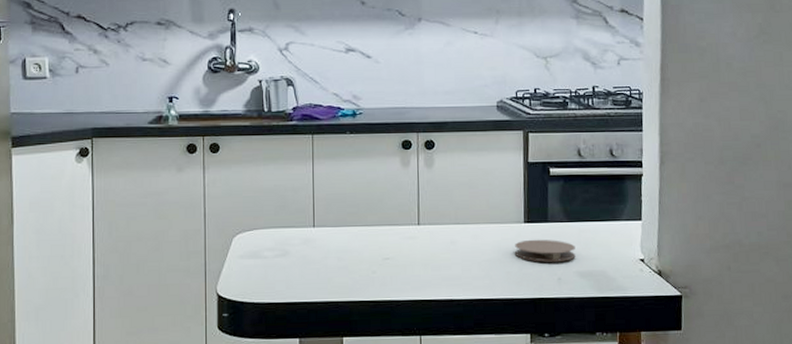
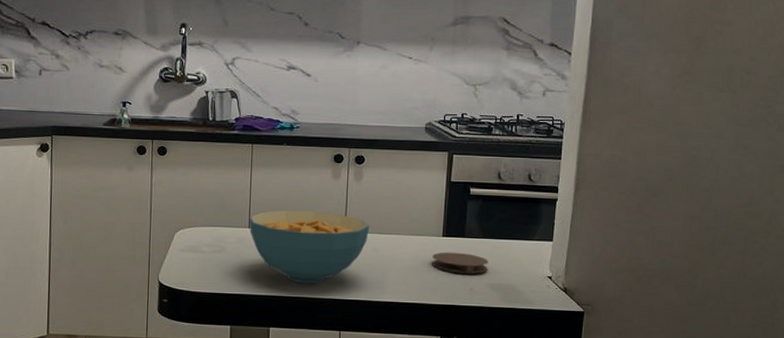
cereal bowl: none [313,203,446,285] -> present [249,210,370,284]

